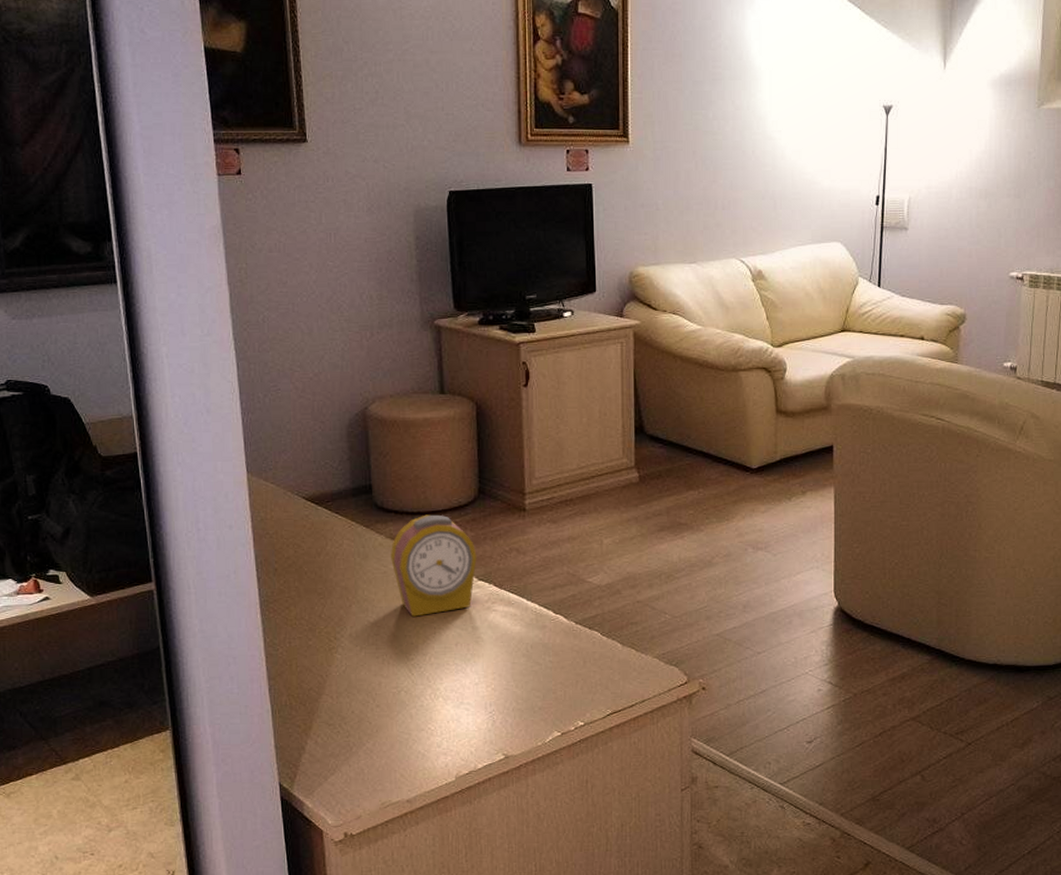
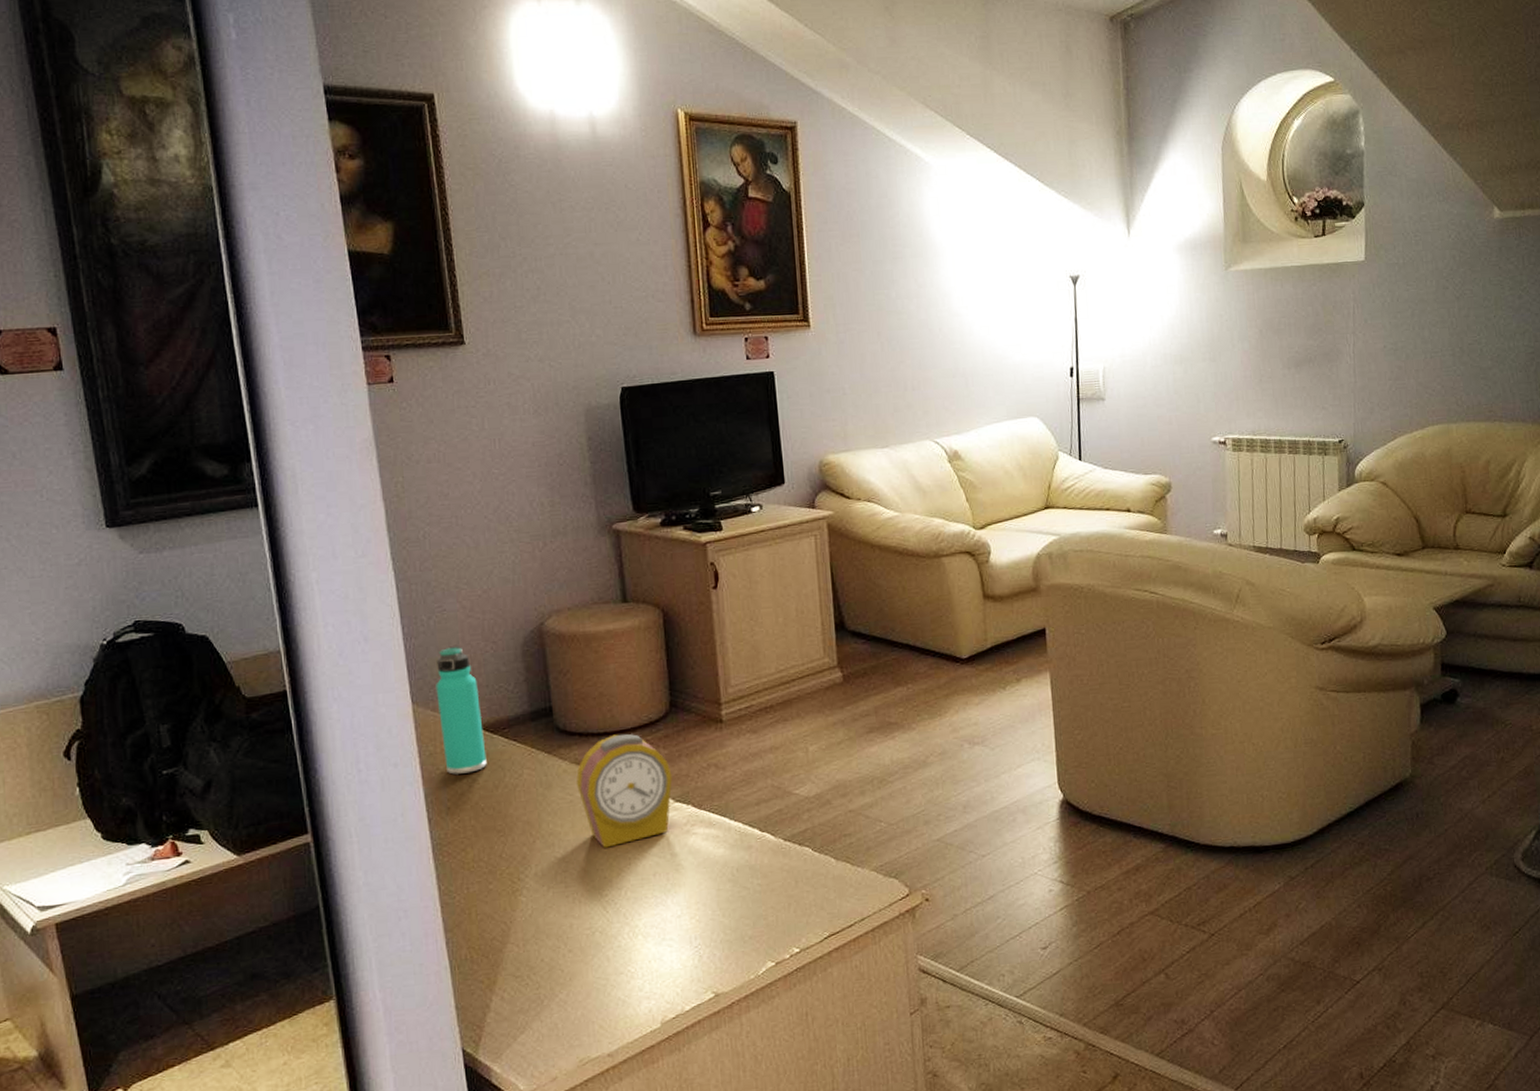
thermos bottle: none [269,423,311,540] -> present [436,645,487,774]

